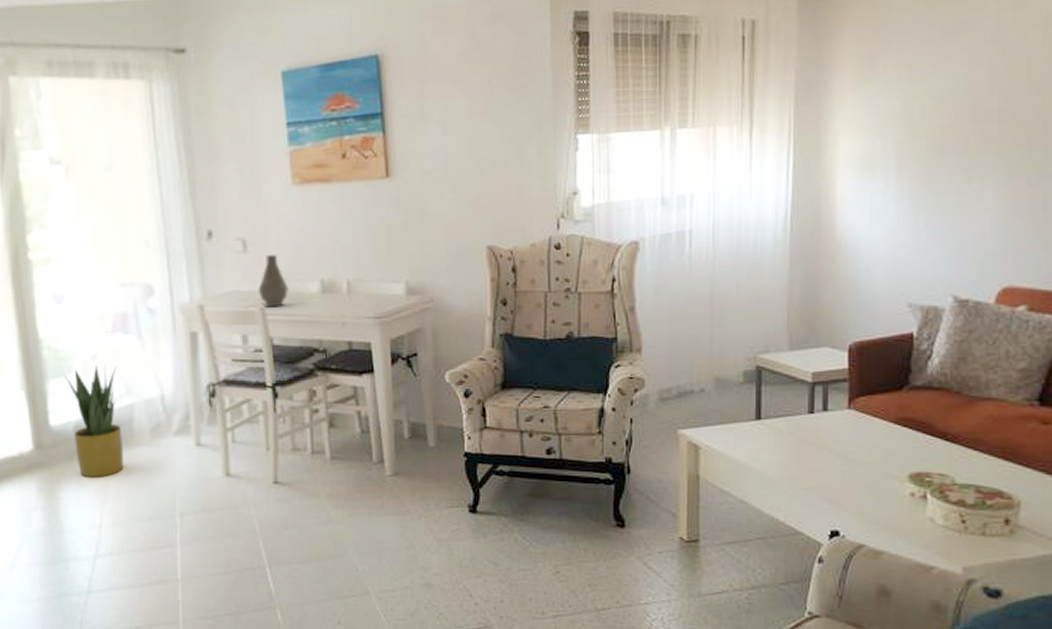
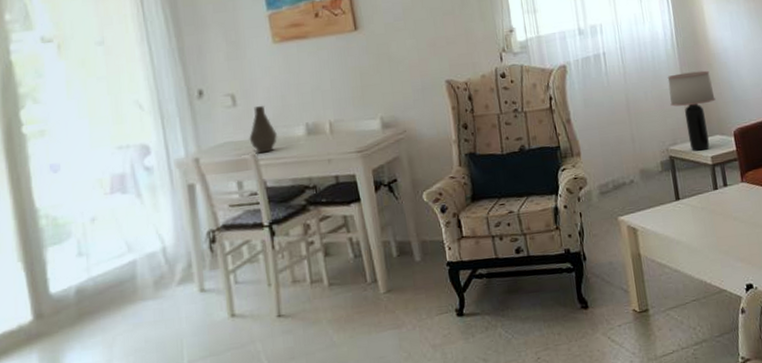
planter: present [64,365,124,477] -> none [63,226,129,340]
table lamp: none [768,264,831,364] -> present [667,70,716,151]

